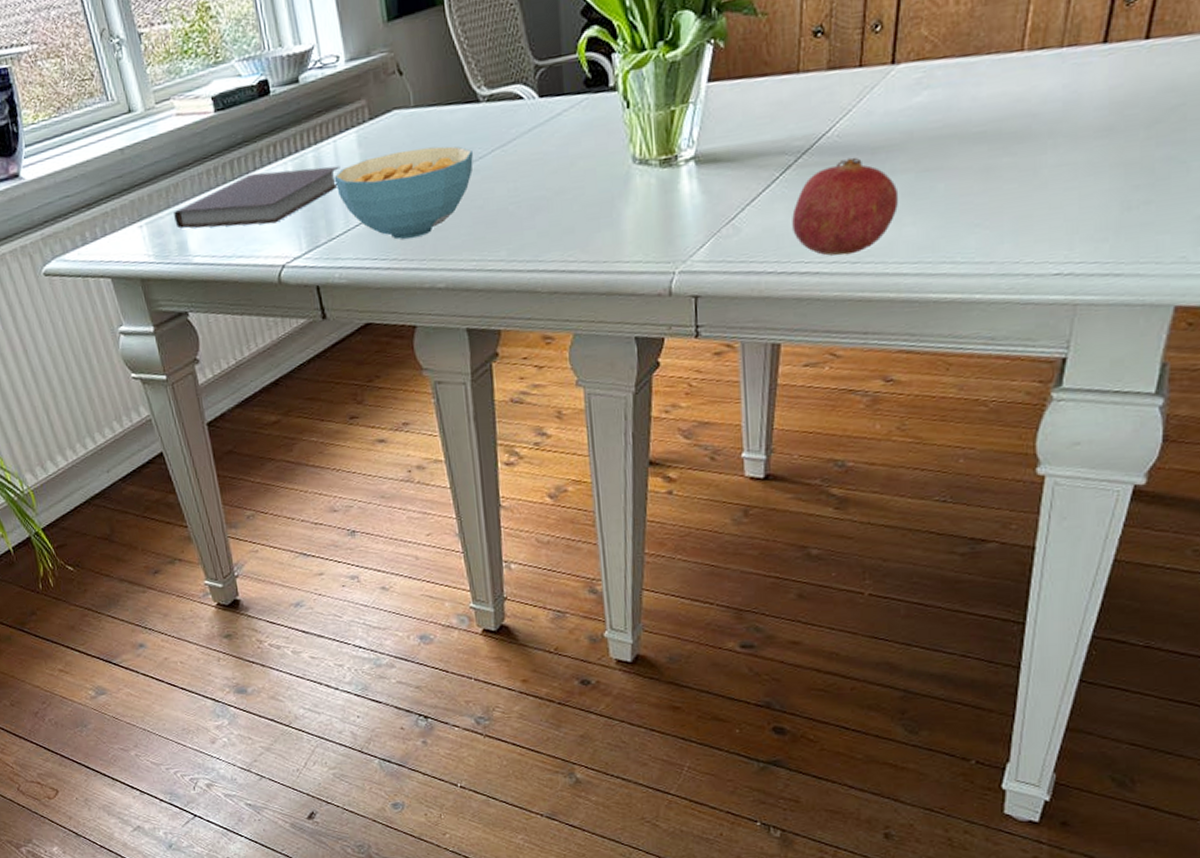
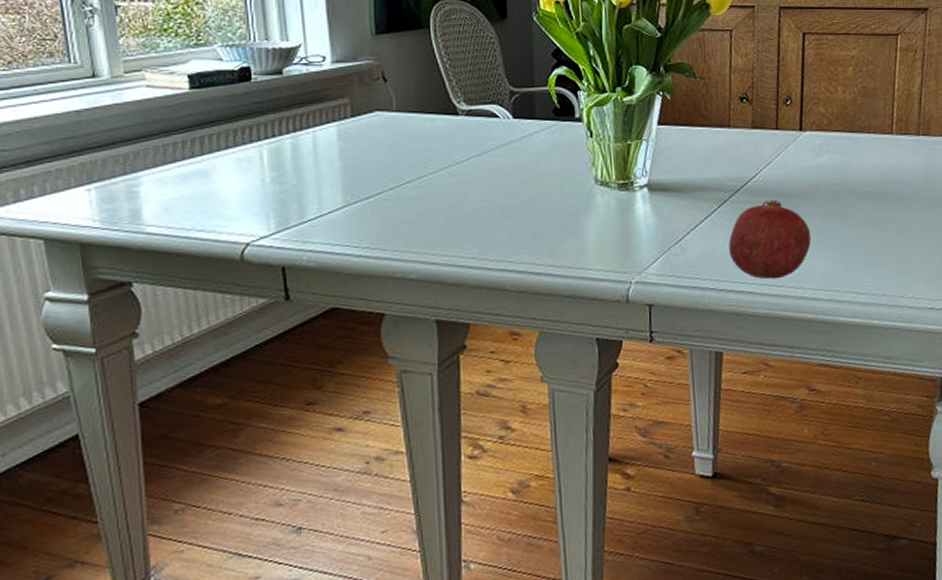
notebook: present [174,165,340,229] -> none [130,151,318,202]
cereal bowl: present [334,146,474,240] -> none [310,148,450,230]

